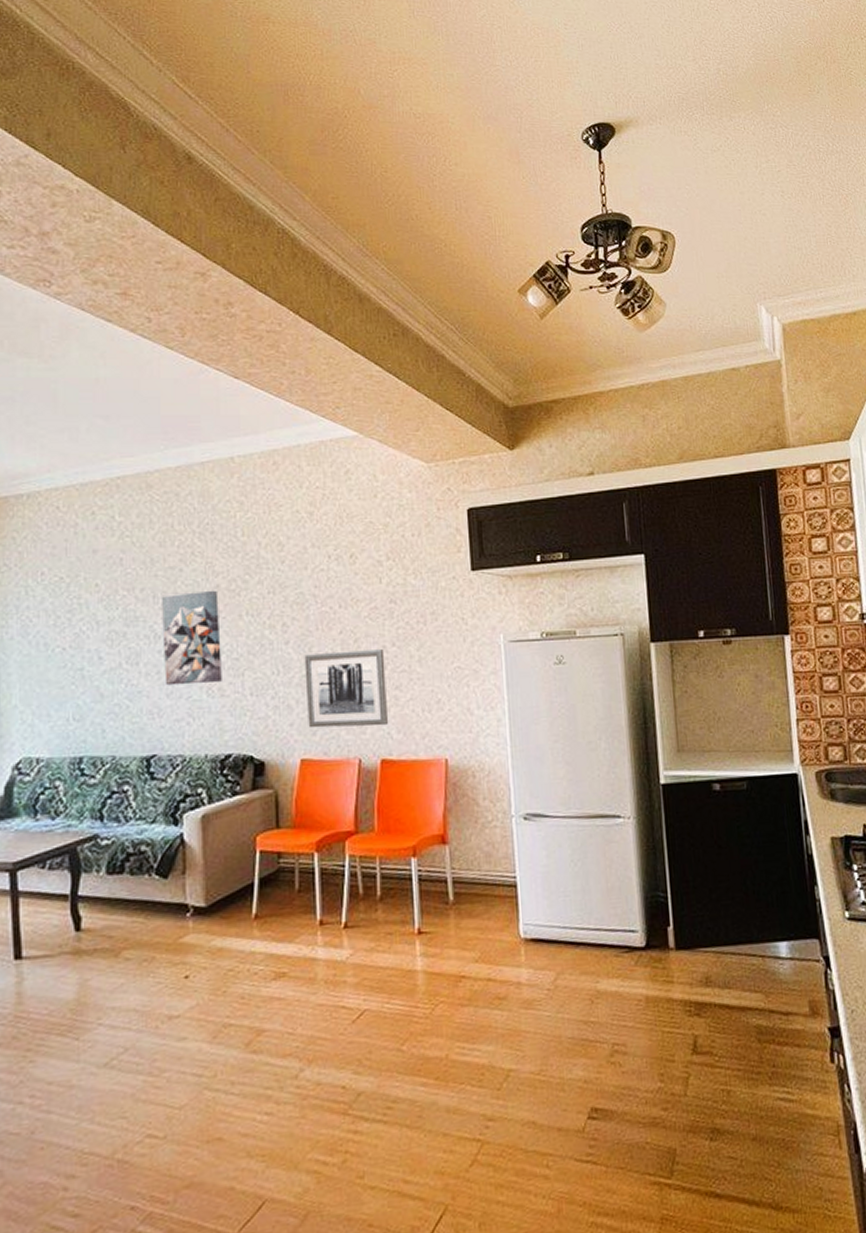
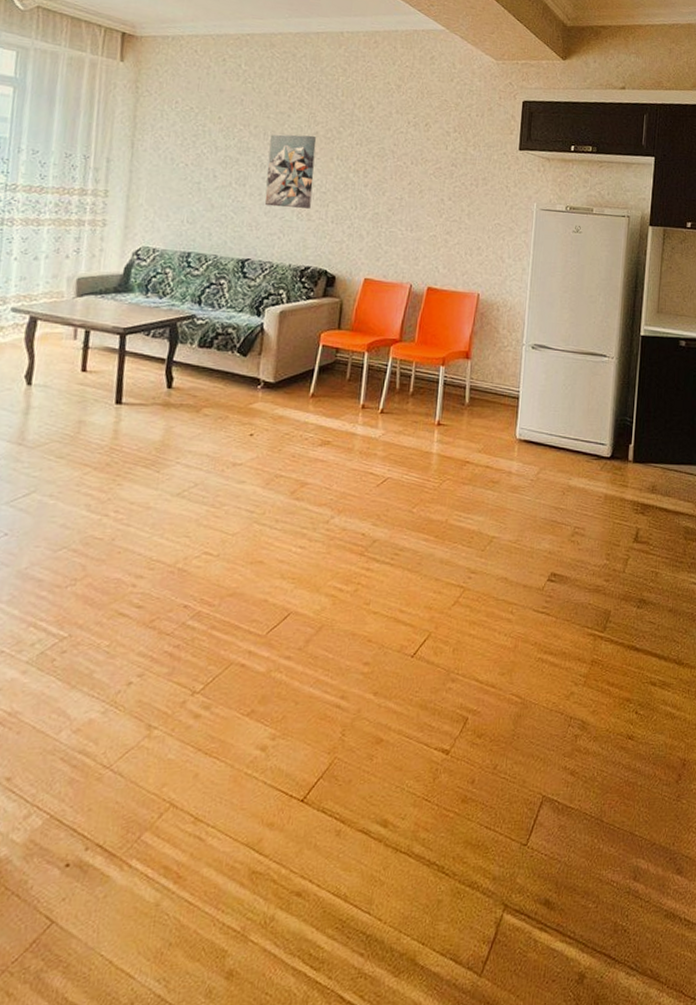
wall art: present [304,649,388,728] -> none [374,197,442,262]

